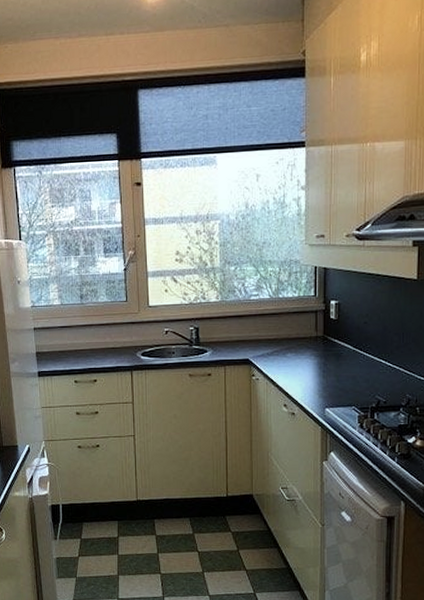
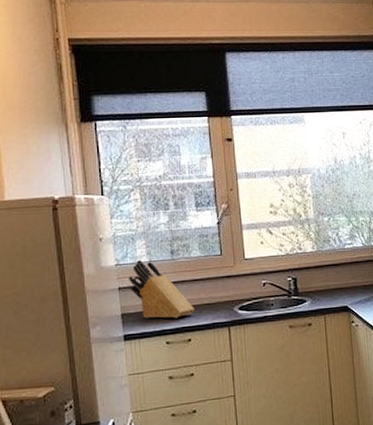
knife block: none [43,303,100,360] -> present [129,260,194,319]

